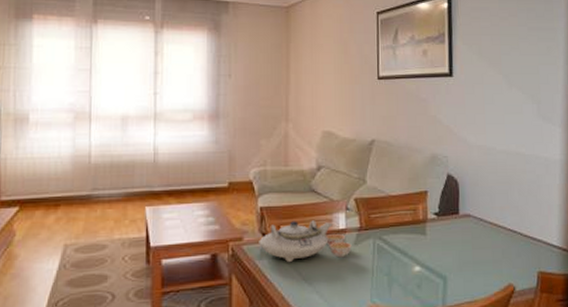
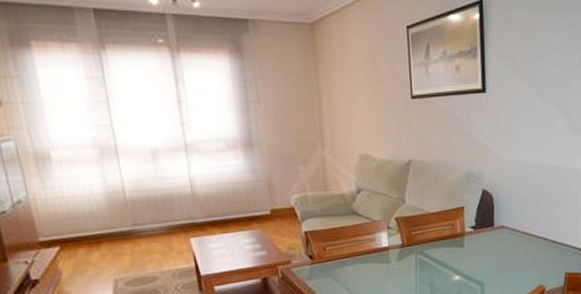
teapot: present [259,220,352,263] -> none [306,240,396,281]

